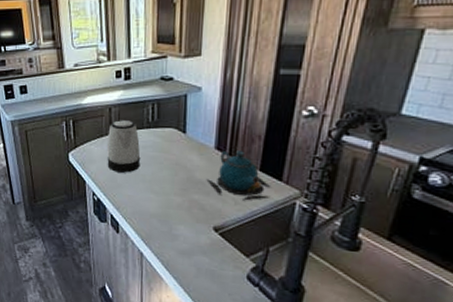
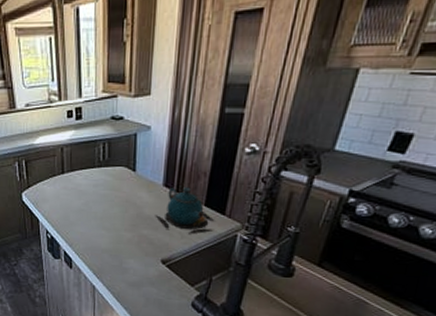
kettle: present [107,120,141,173] -> none [60,159,92,211]

